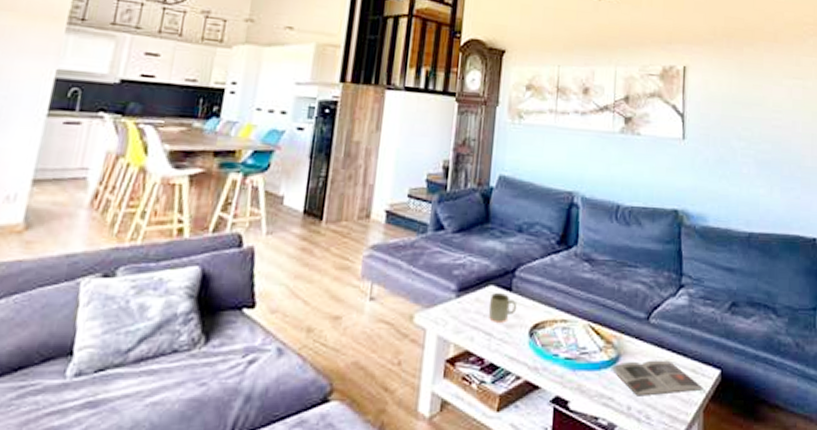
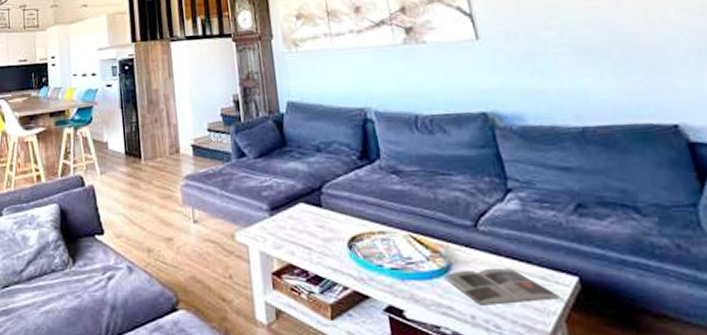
mug: present [488,293,517,323] -> none [302,210,331,237]

